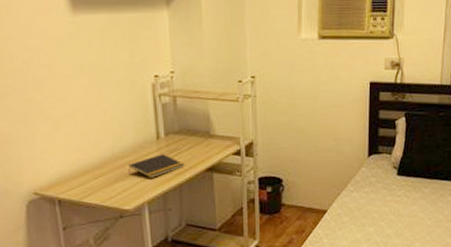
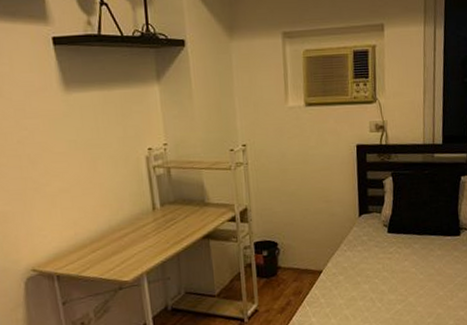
notepad: present [128,154,185,178] -> none [125,224,182,249]

